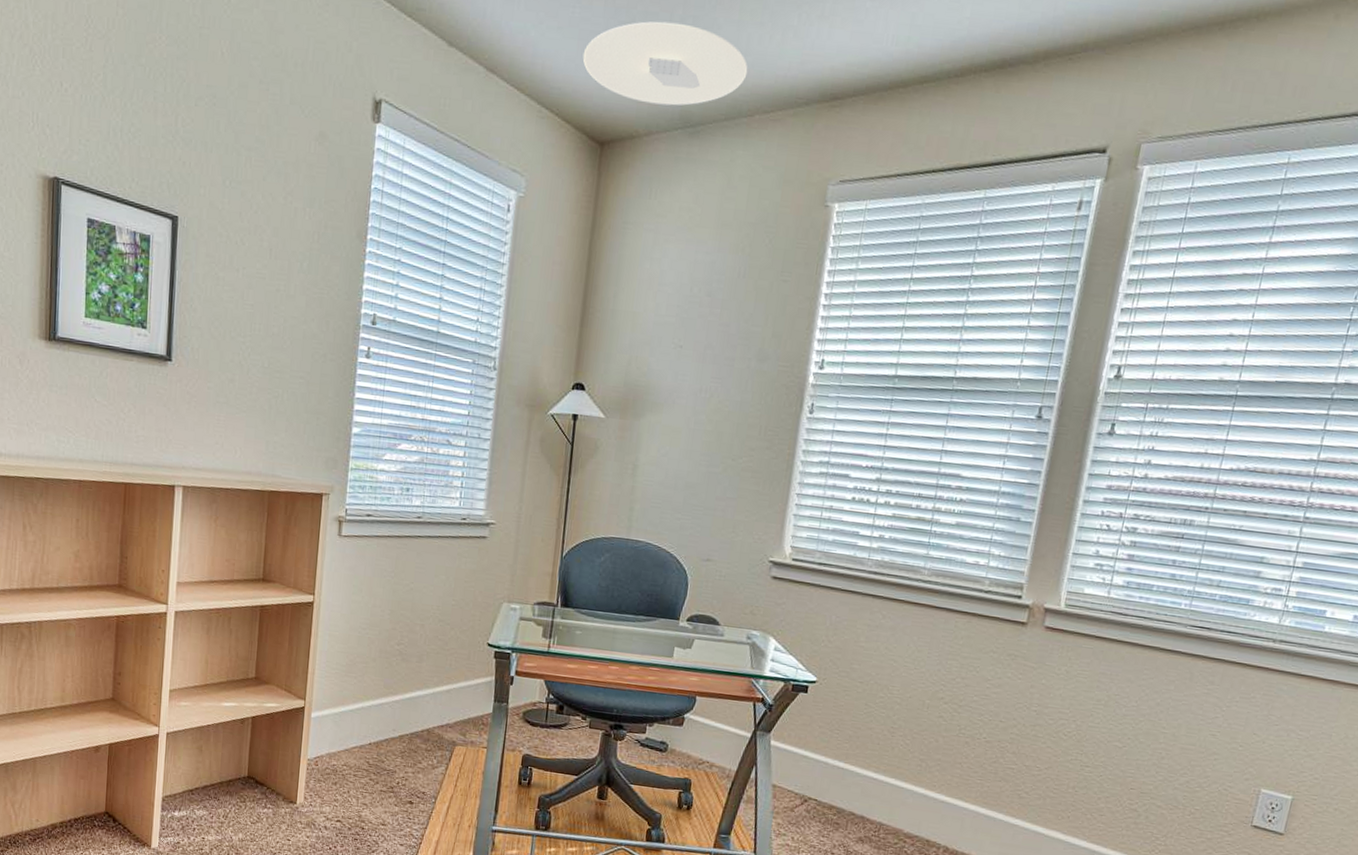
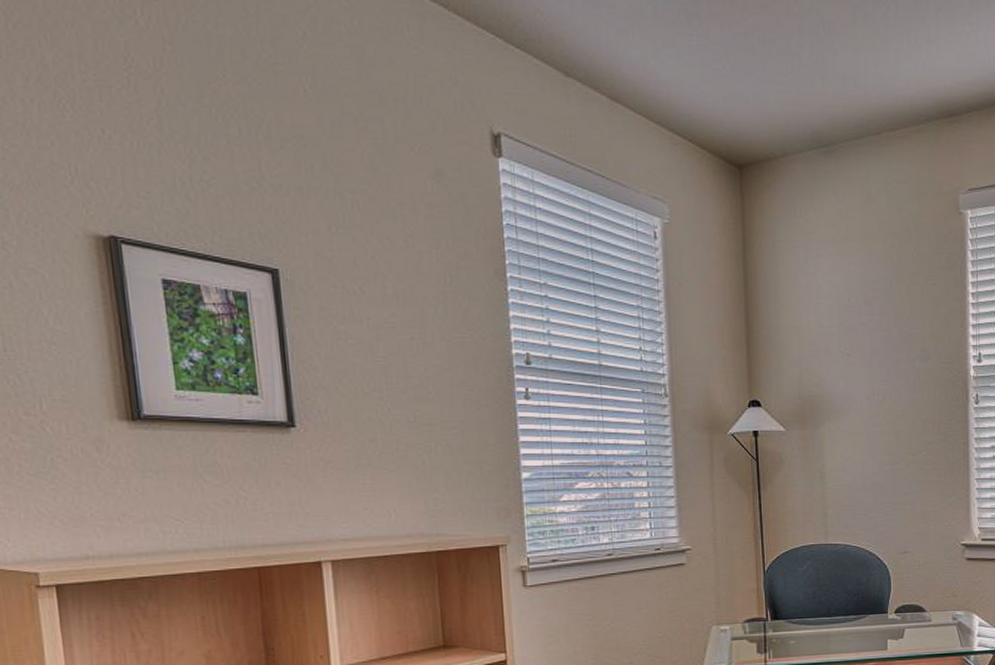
ceiling light: present [582,21,749,106] -> none [707,47,869,128]

